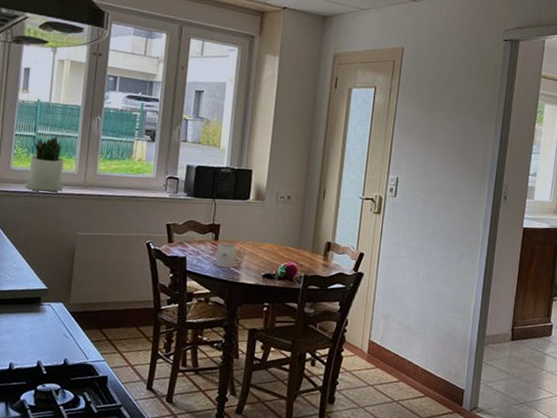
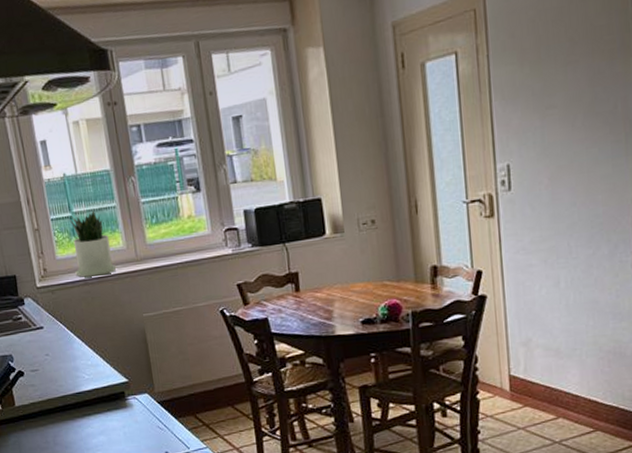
mug: present [216,243,244,269] -> none [301,292,335,323]

